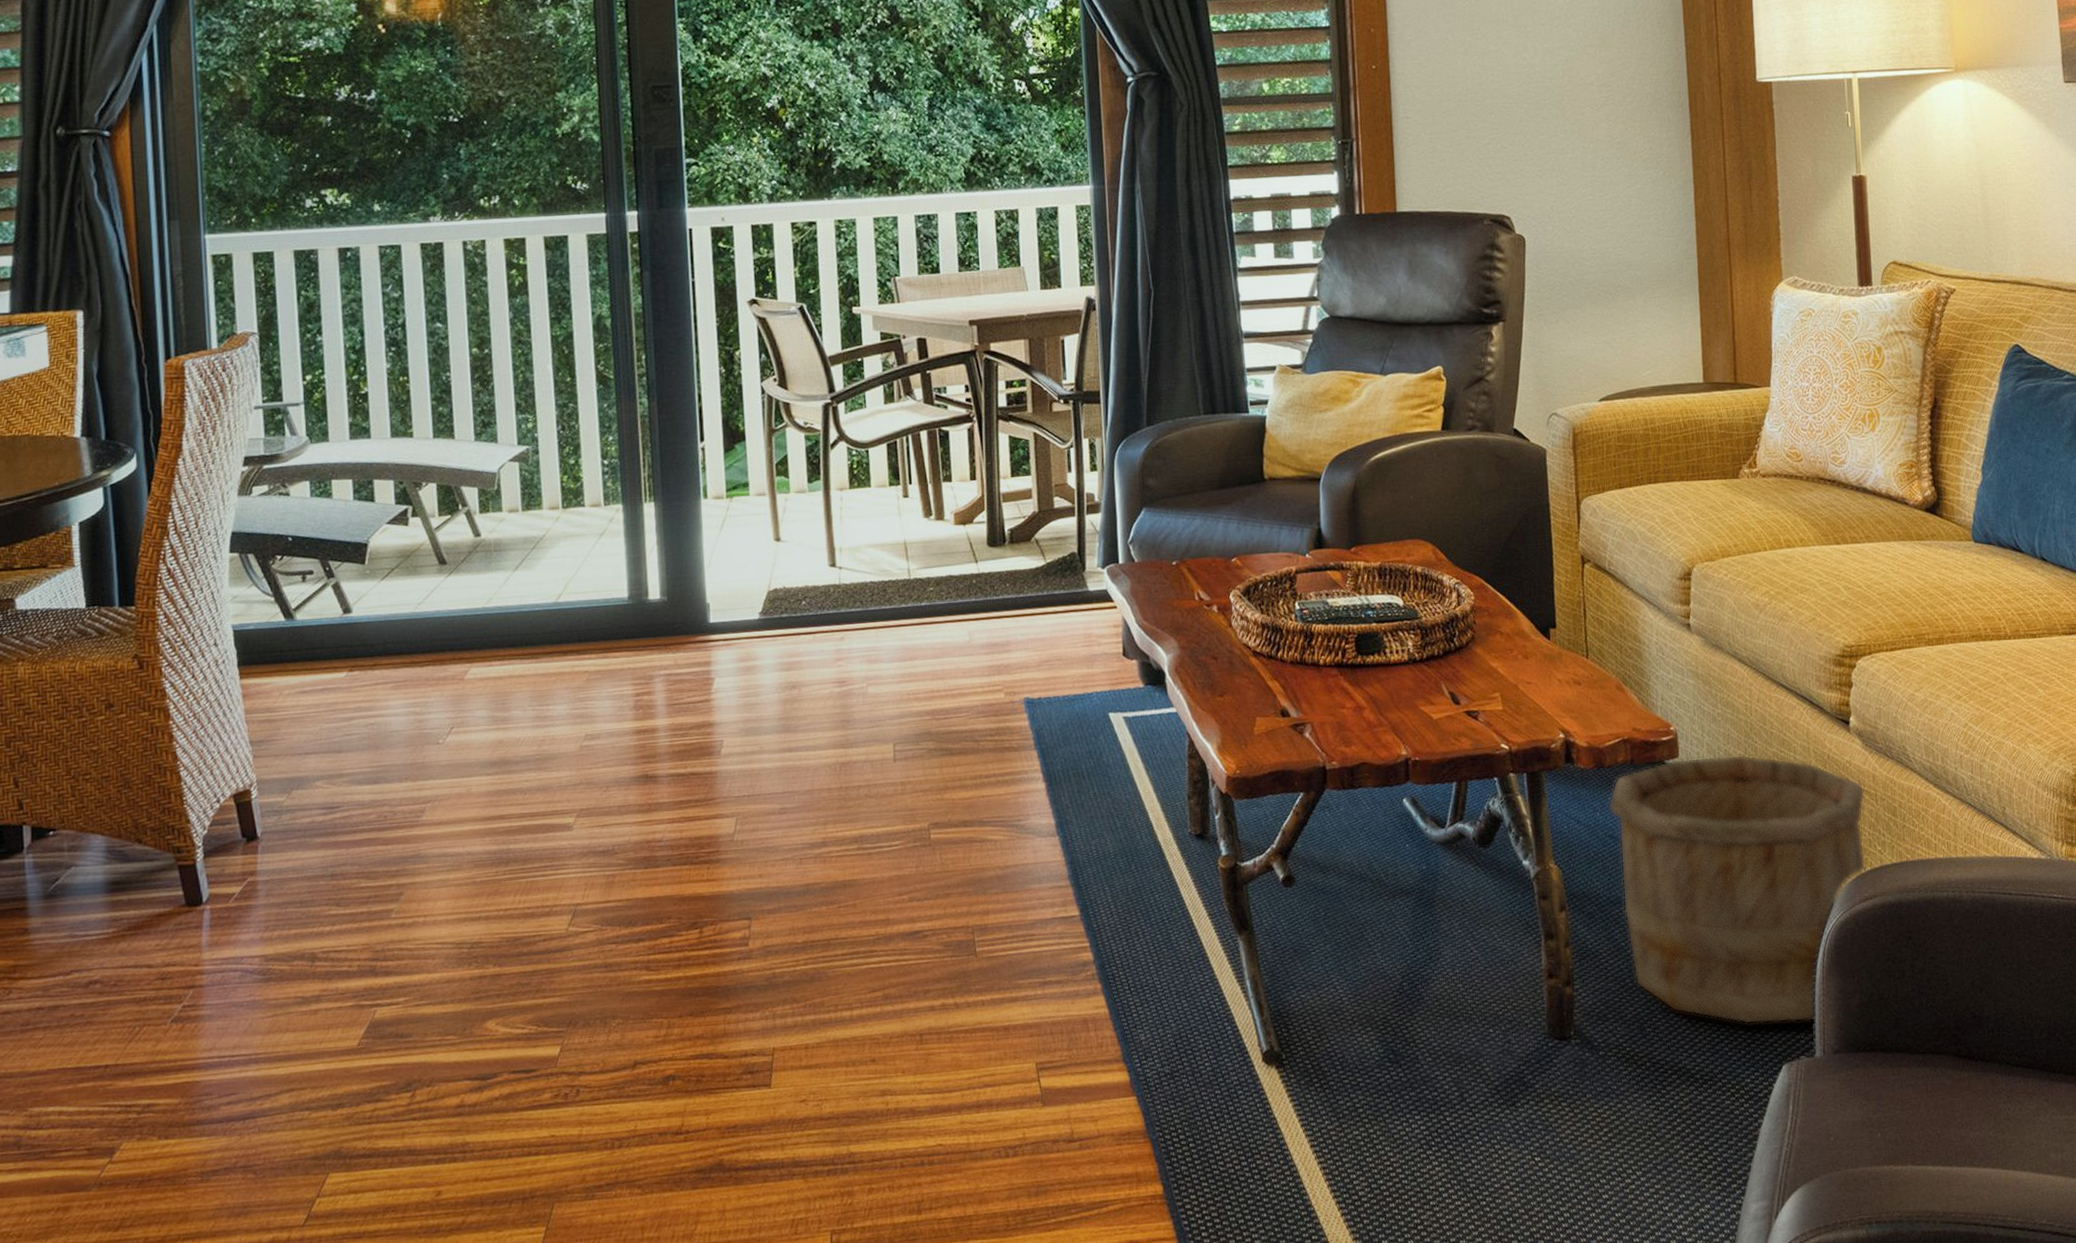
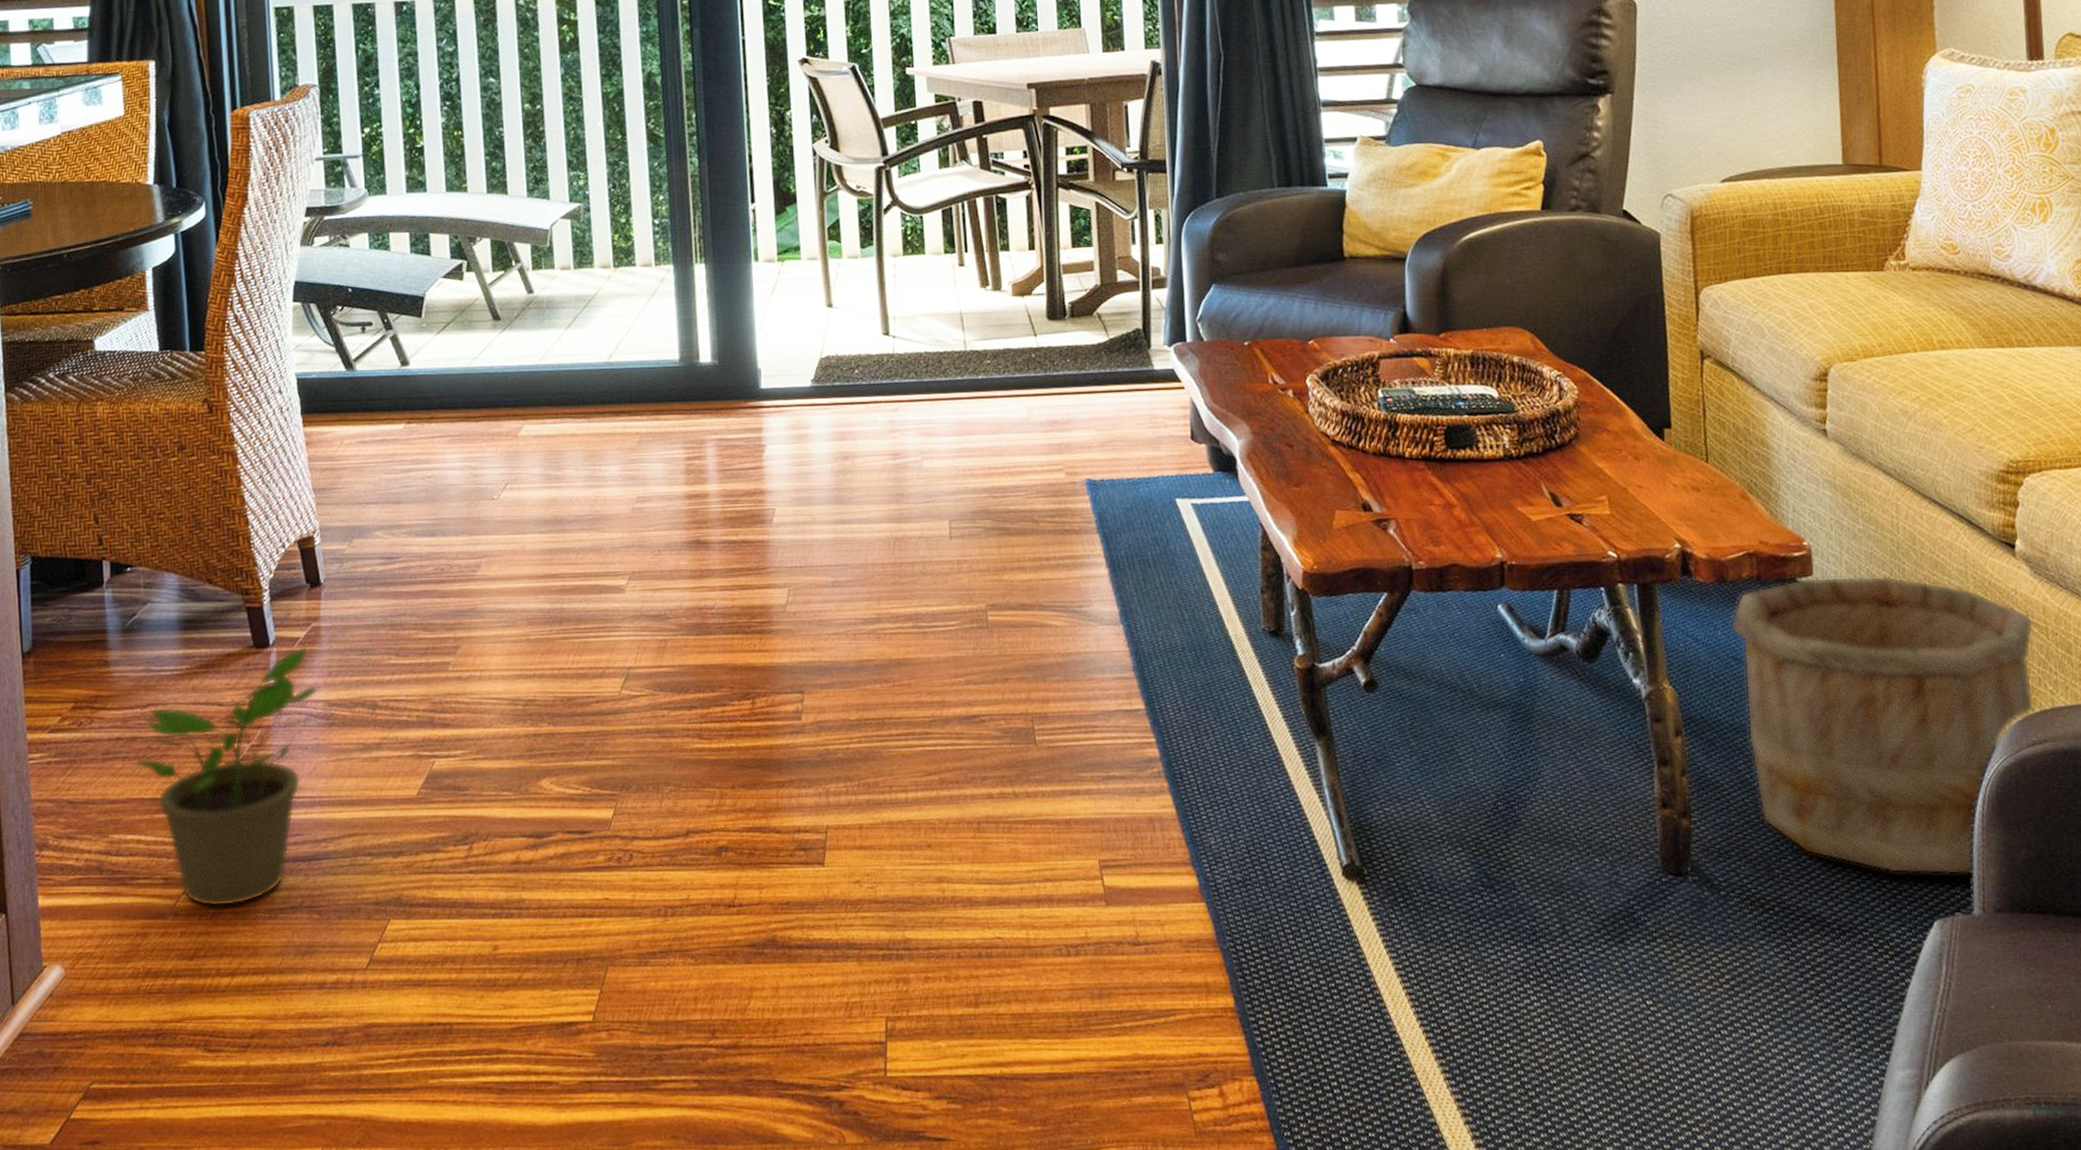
potted plant: none [58,902,256,1175] -> present [136,647,320,907]

